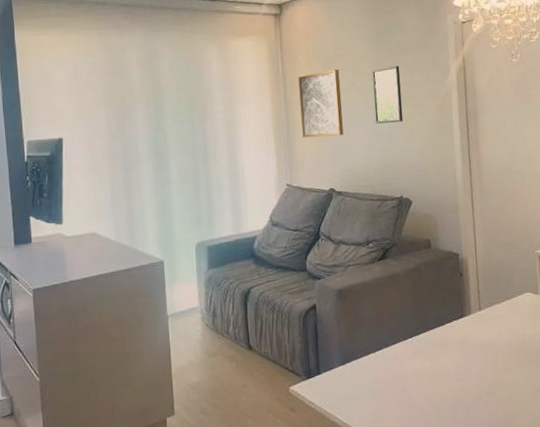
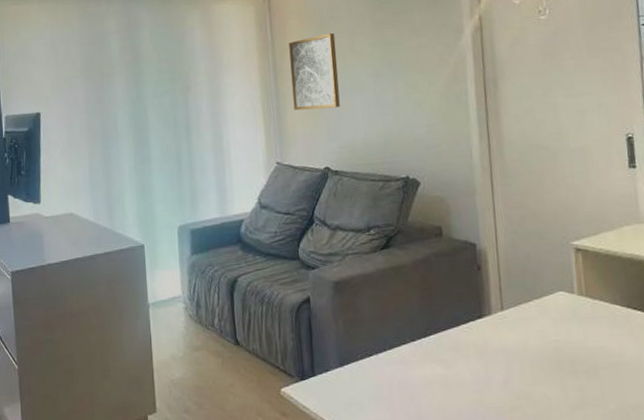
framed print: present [371,65,403,124] -> none [371,27,409,94]

